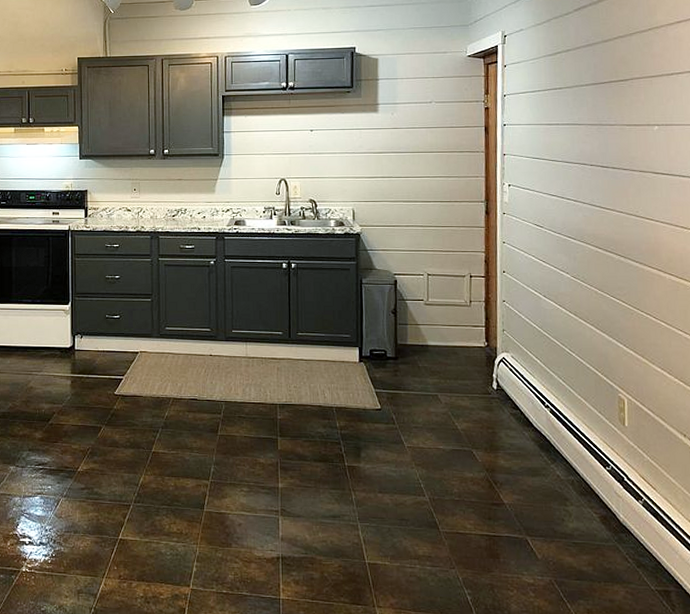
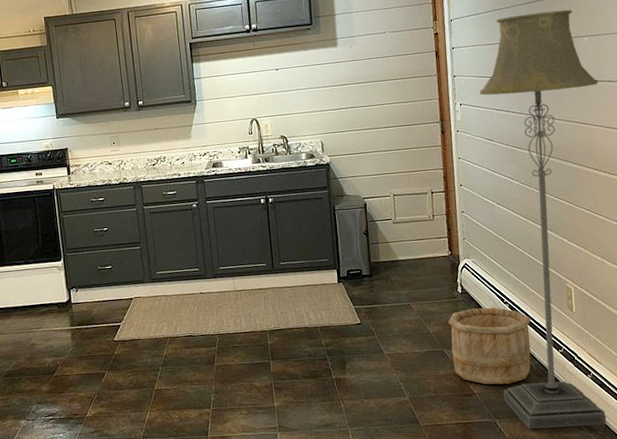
wooden bucket: none [480,408,575,499] -> present [448,307,531,385]
floor lamp: none [531,95,668,560] -> present [479,9,607,429]

